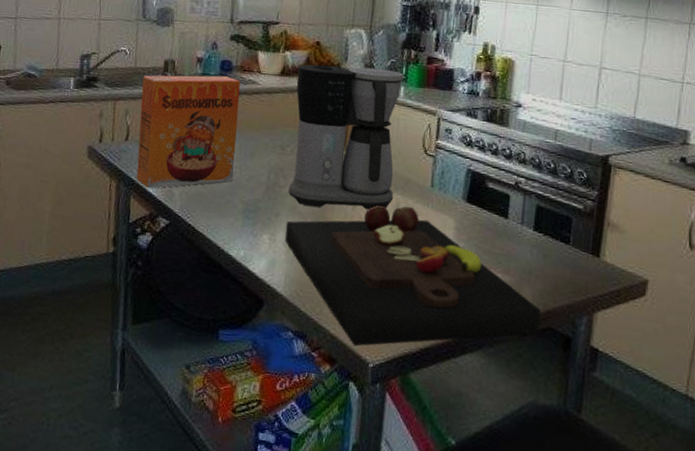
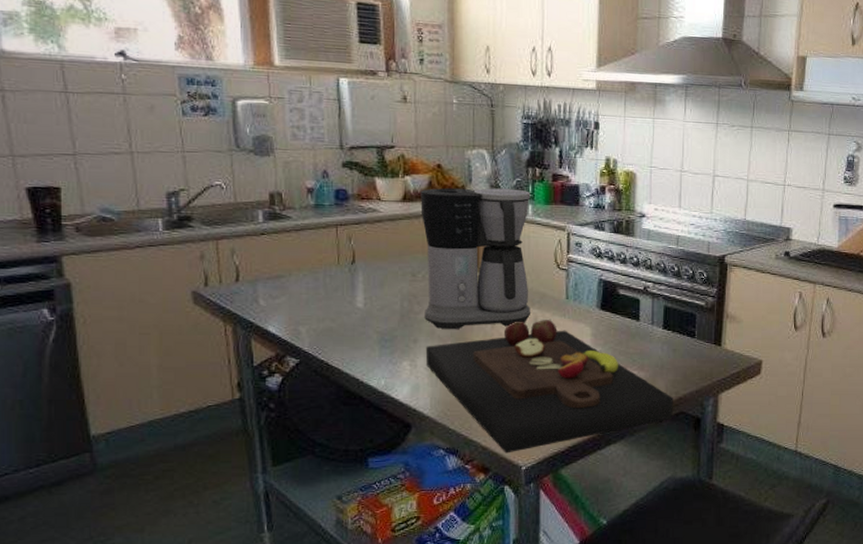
cereal box: present [136,75,241,189] -> none [247,205,364,329]

